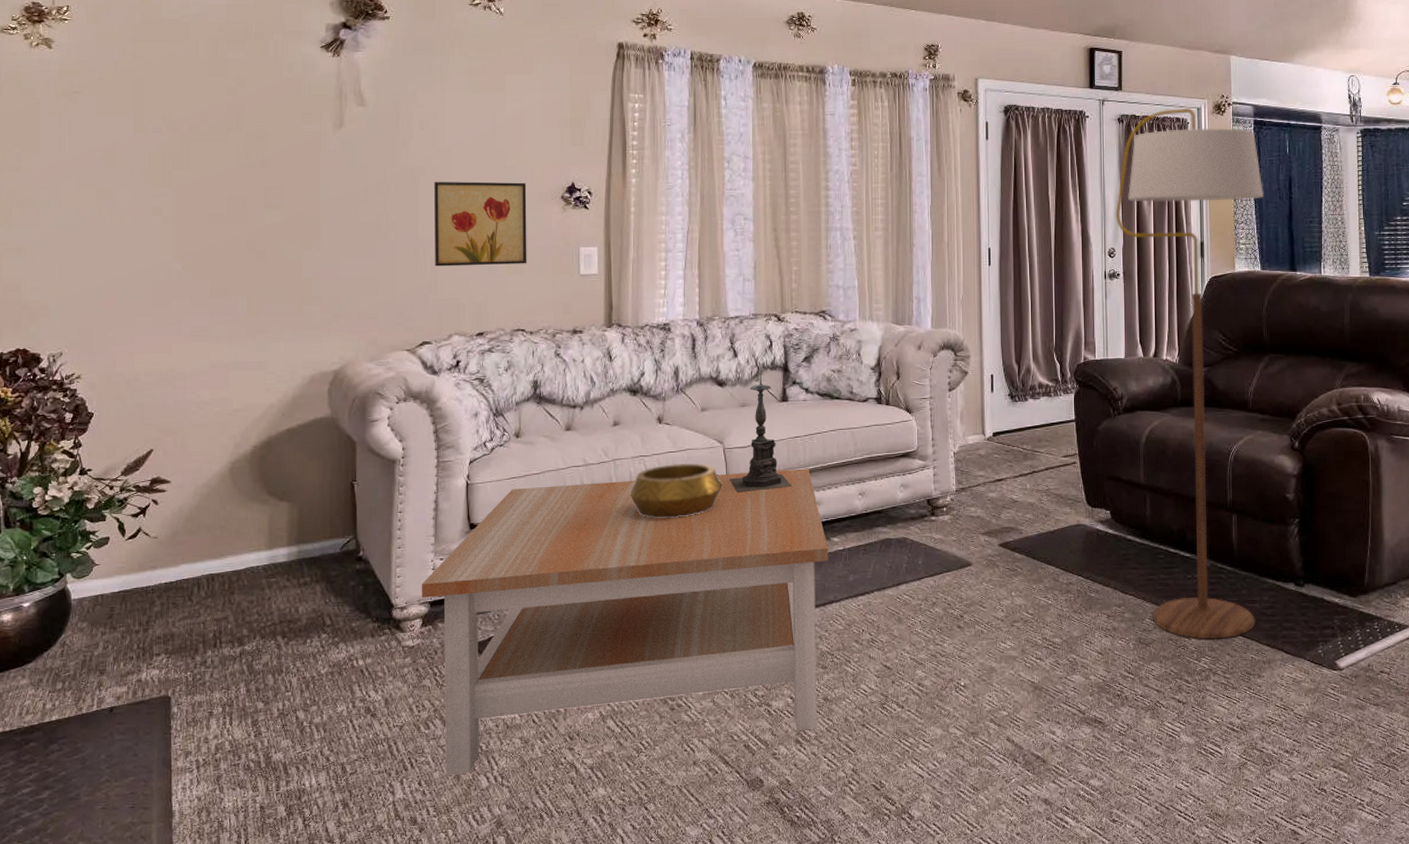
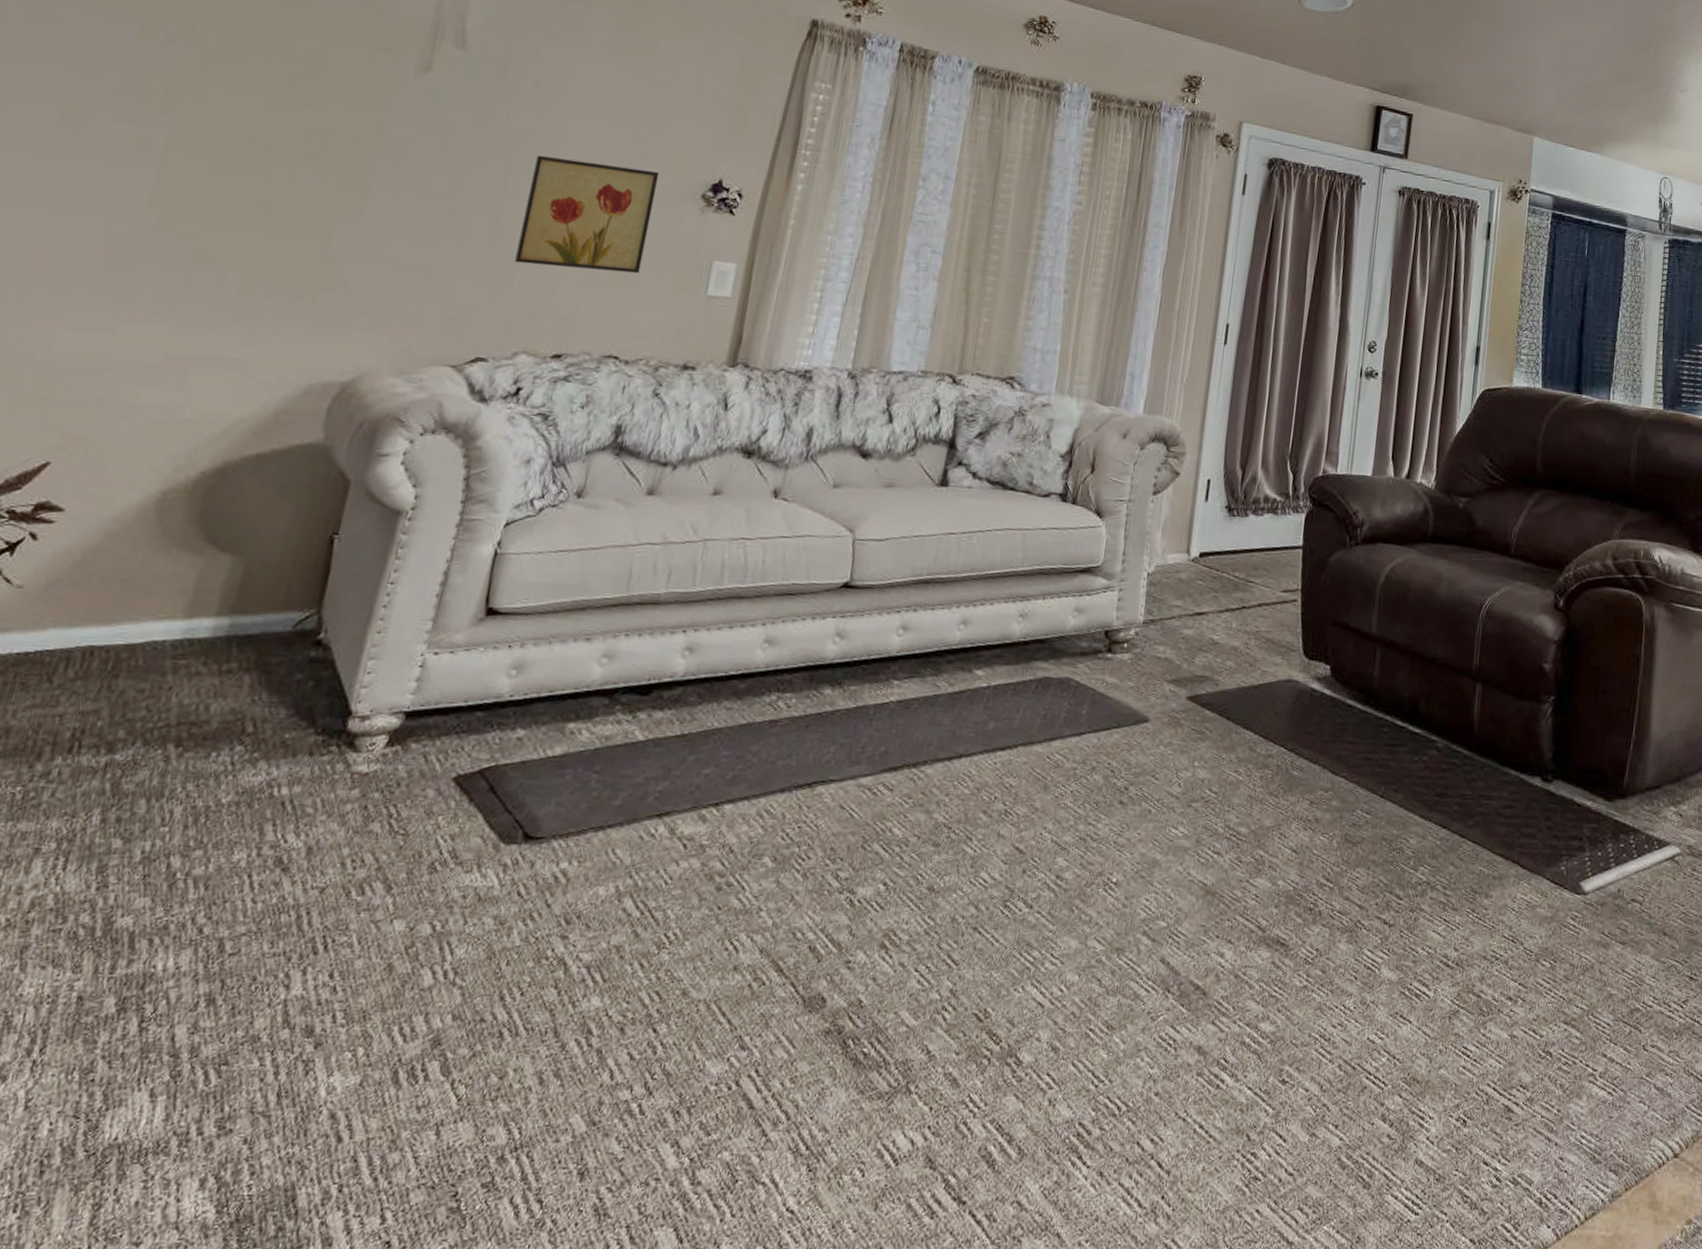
coffee table: present [421,468,829,776] -> none [373,565,969,967]
decorative bowl: present [630,463,723,518] -> none [716,552,844,626]
candle holder: present [729,370,792,492] -> none [854,443,935,600]
floor lamp: present [1116,107,1265,639] -> none [1364,187,1555,844]

